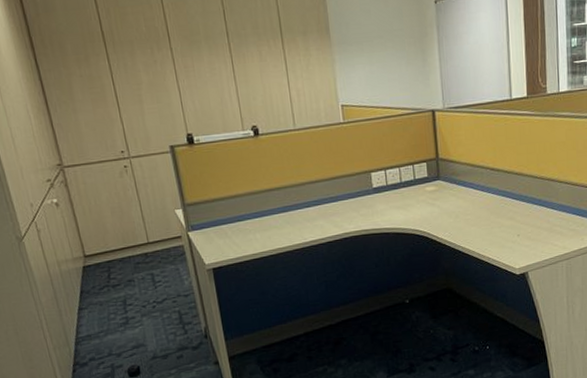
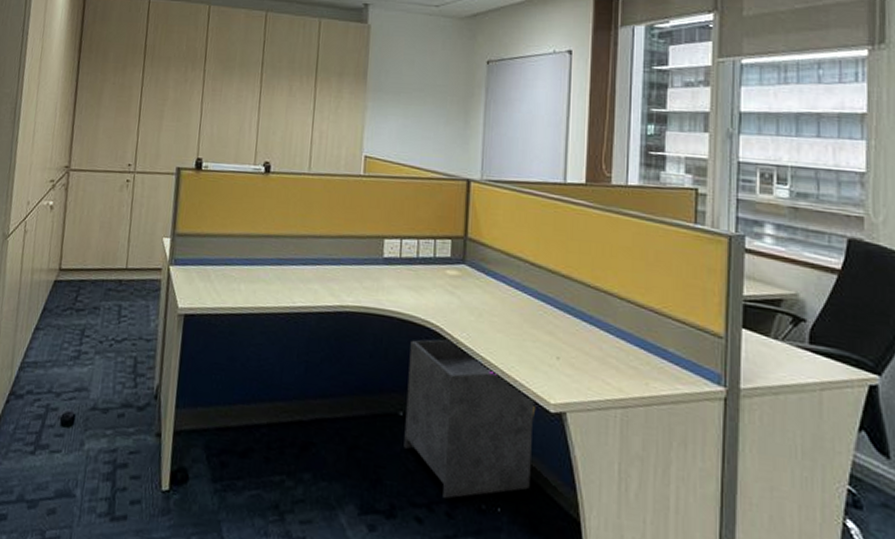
waste basket: none [406,240,508,350] -> present [403,339,536,499]

